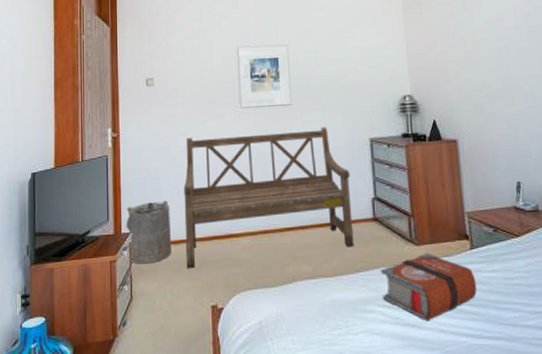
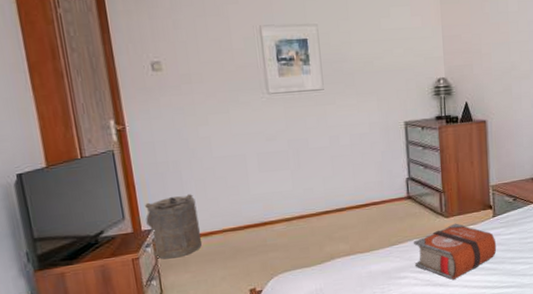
bench: present [183,127,354,269] -> none [207,112,389,259]

